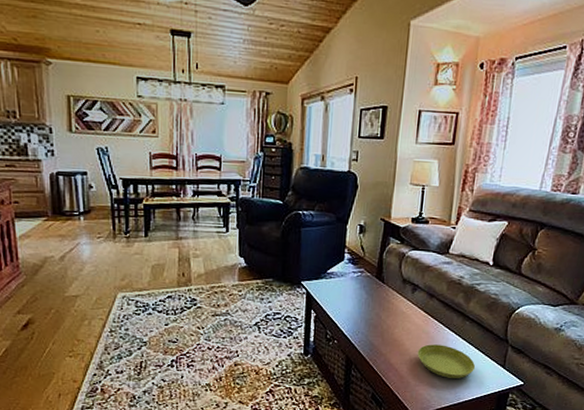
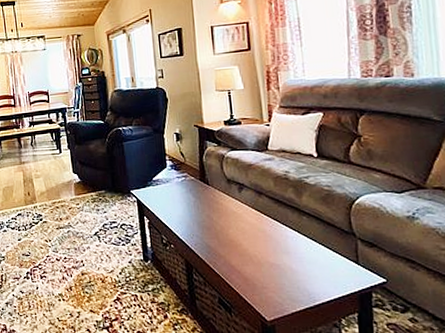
saucer: present [417,344,476,379] -> none [257,242,325,278]

